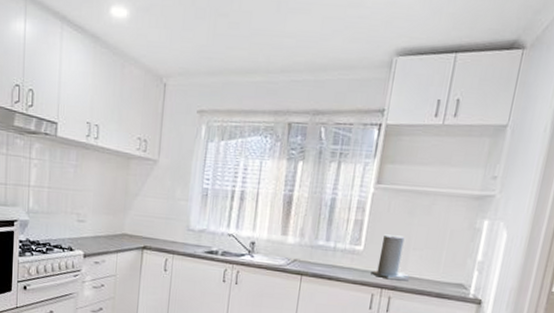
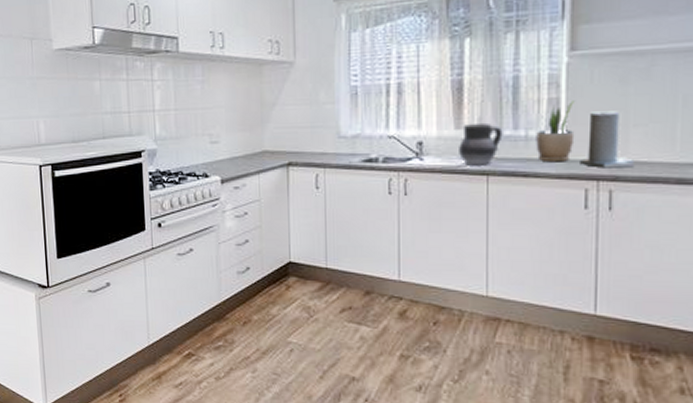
ceramic jug: none [282,231,318,267] -> present [459,122,503,166]
potted plant: none [341,223,375,271] -> present [536,100,576,163]

